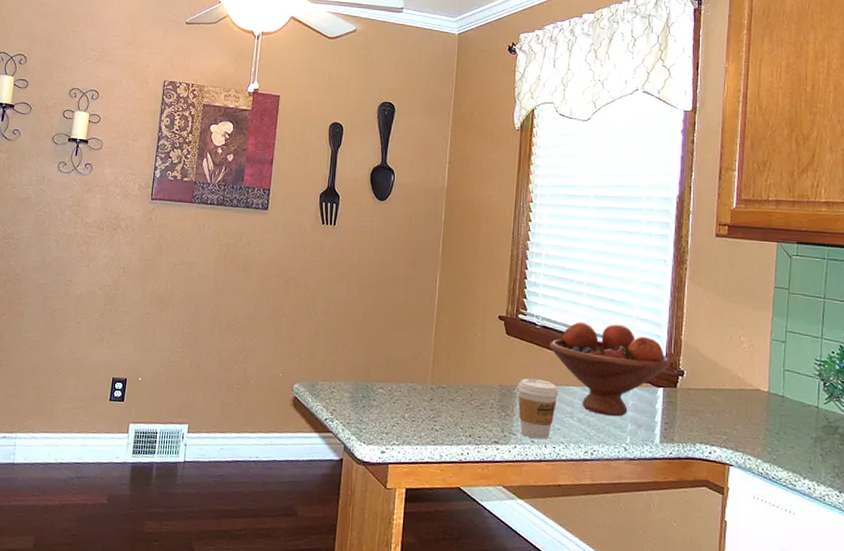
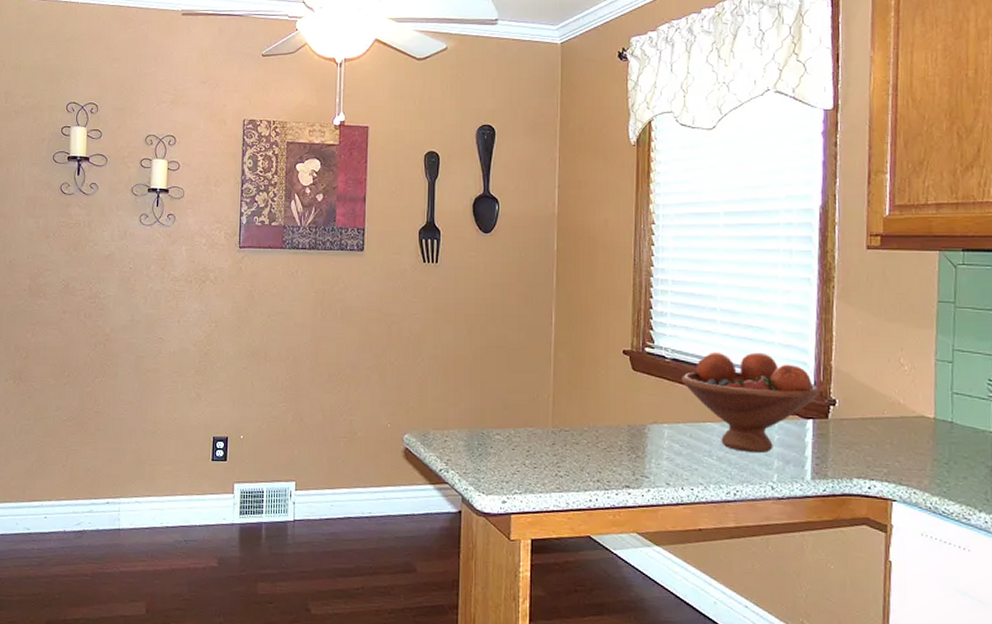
coffee cup: present [518,378,558,440] -> none [648,416,694,481]

